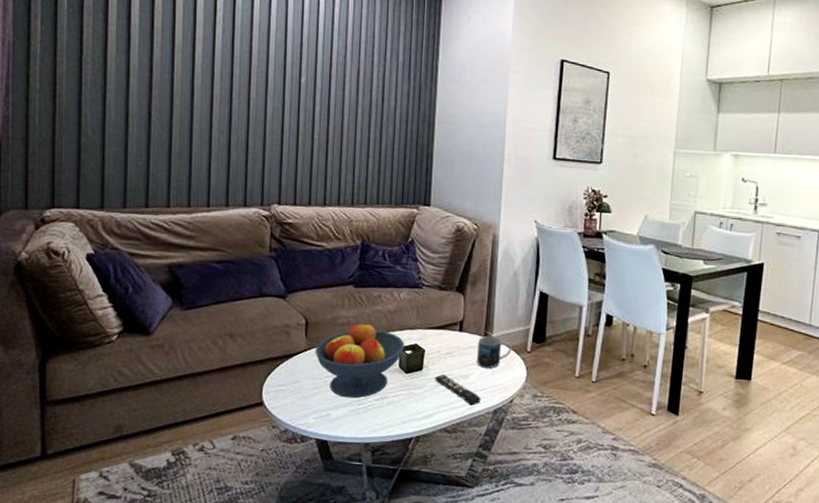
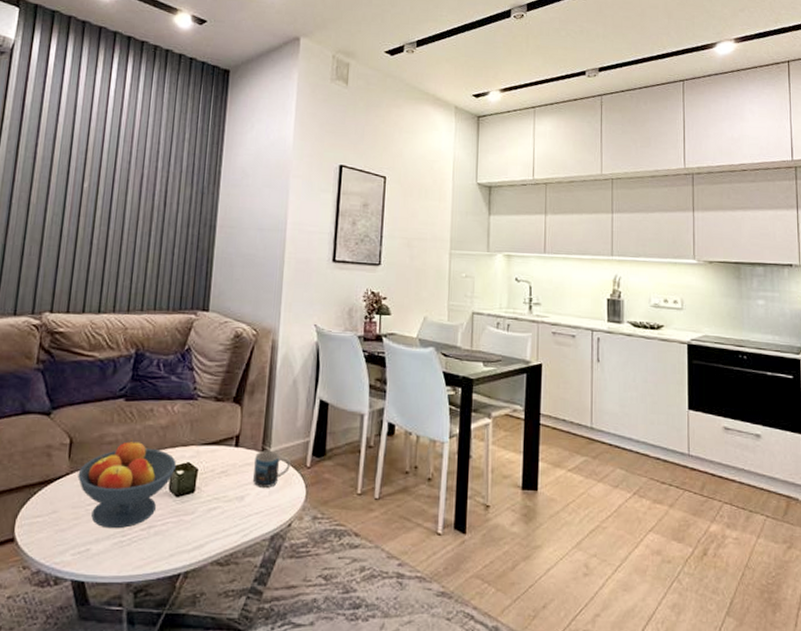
remote control: present [435,374,481,406] -> none [207,497,257,532]

